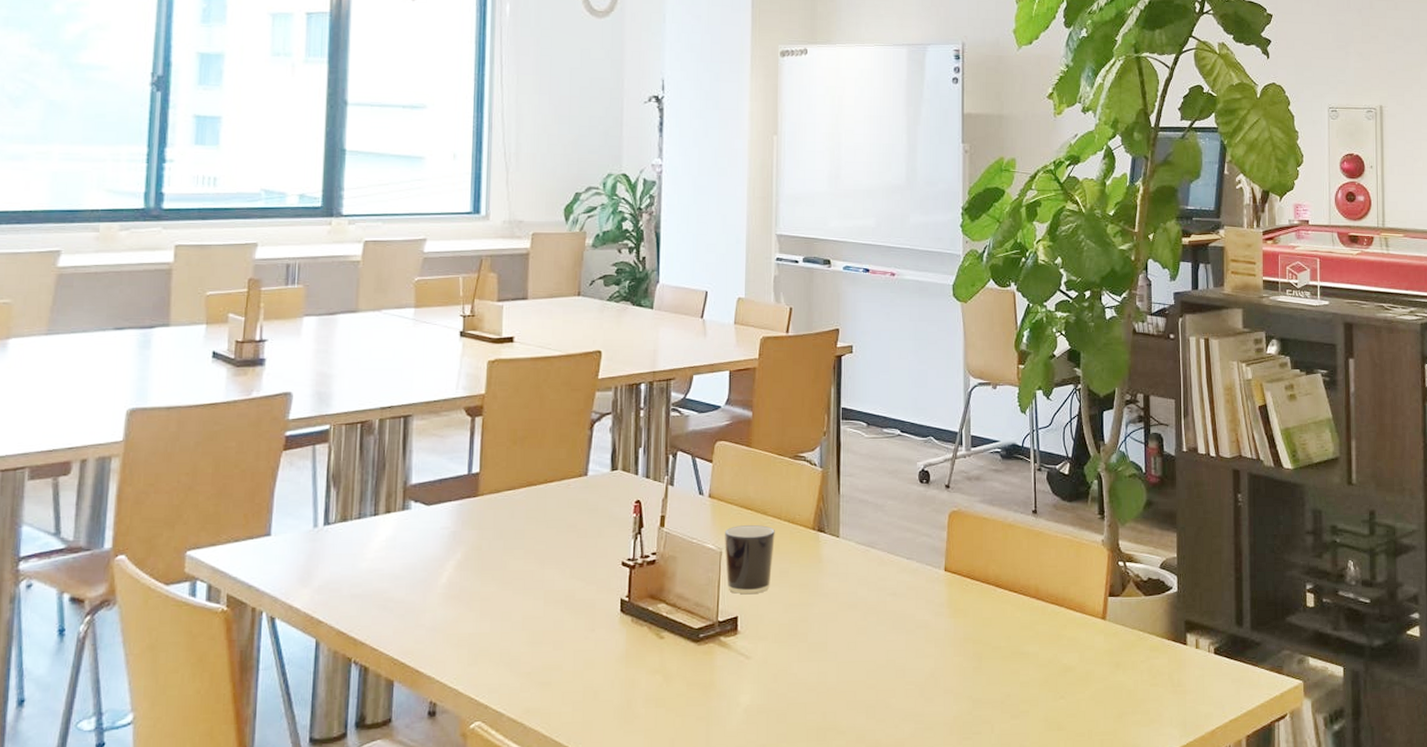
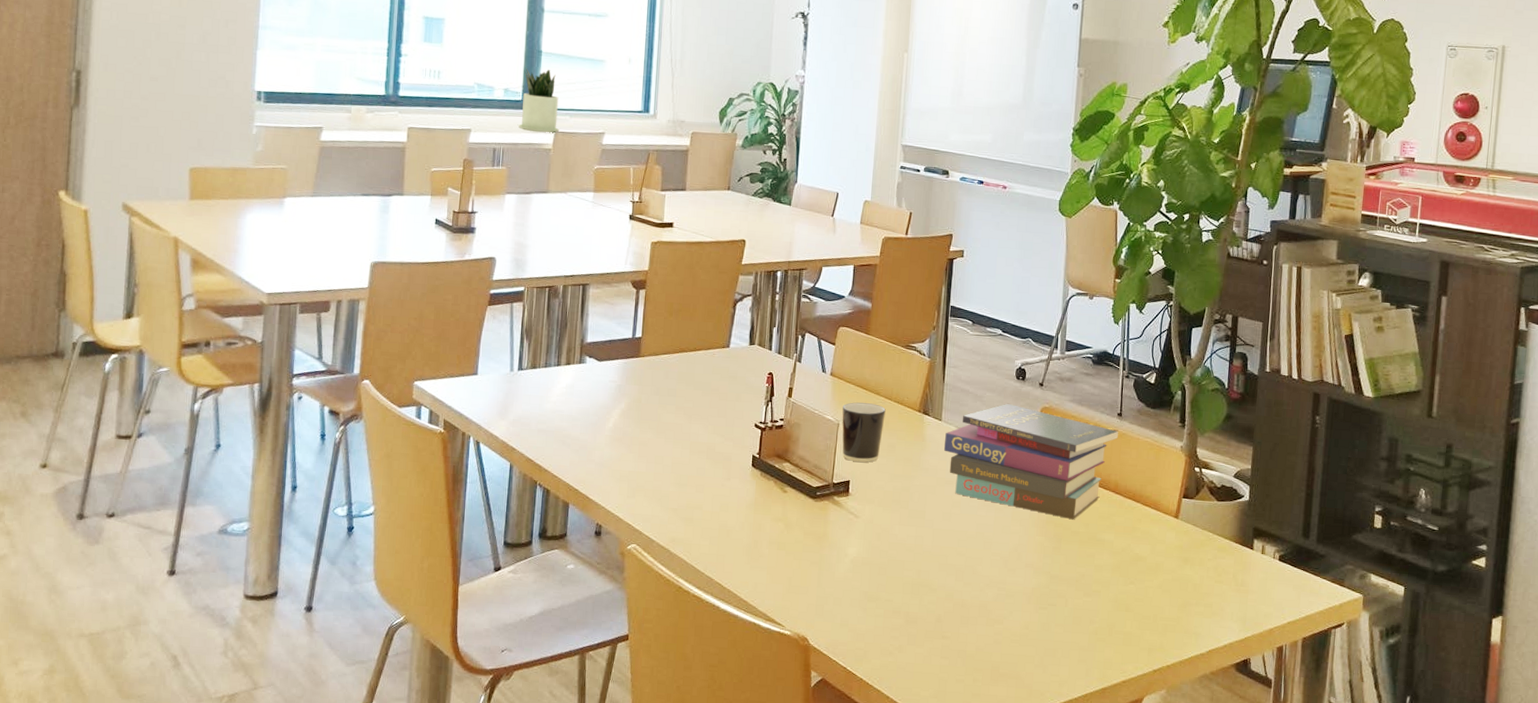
planter: none [317,169,371,243] -> present [517,67,560,133]
books: none [844,510,1034,634] -> present [944,403,1118,520]

